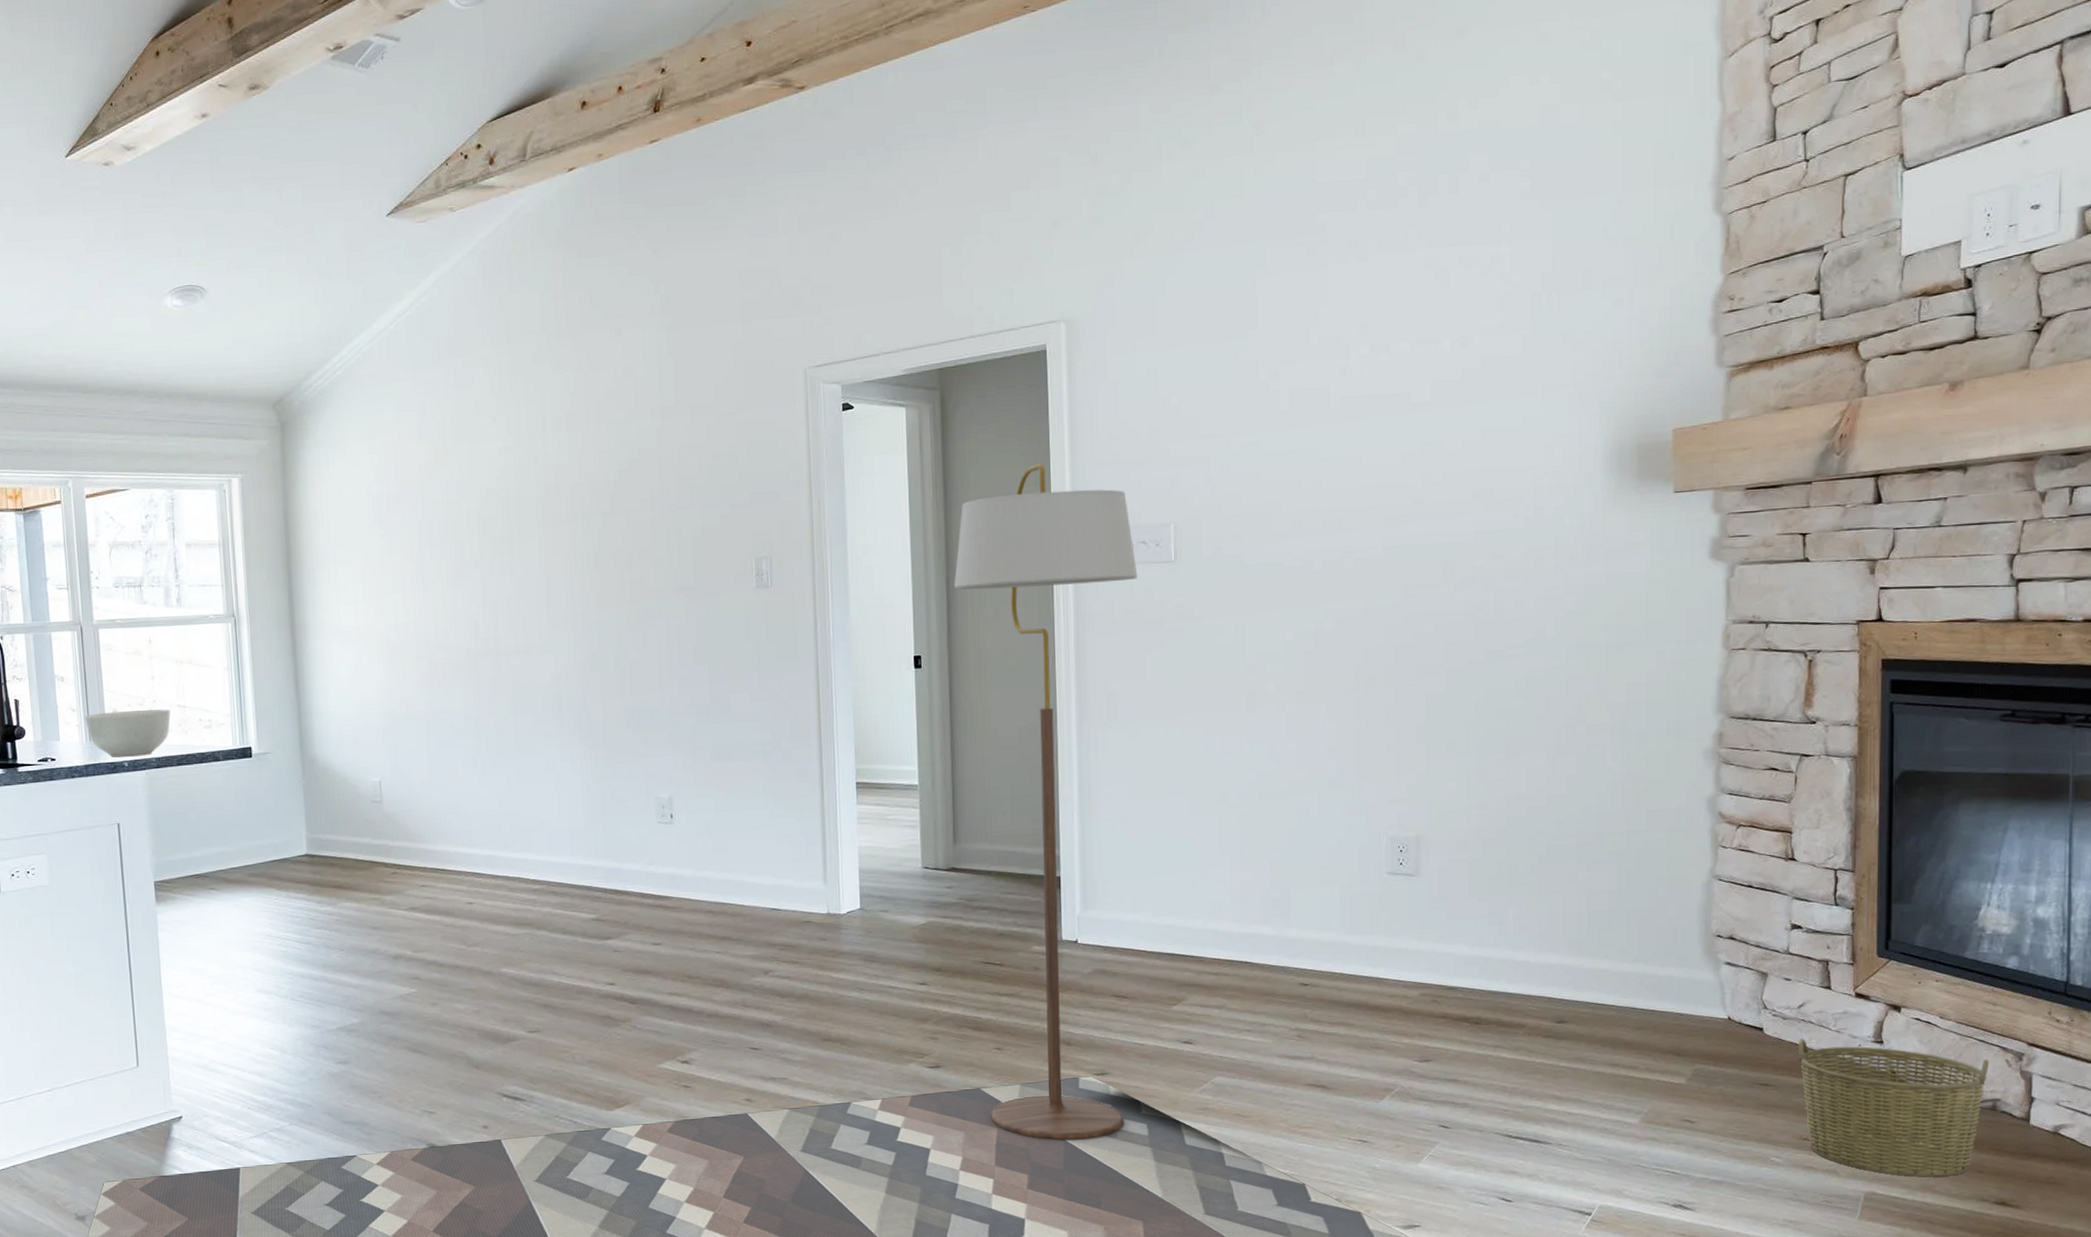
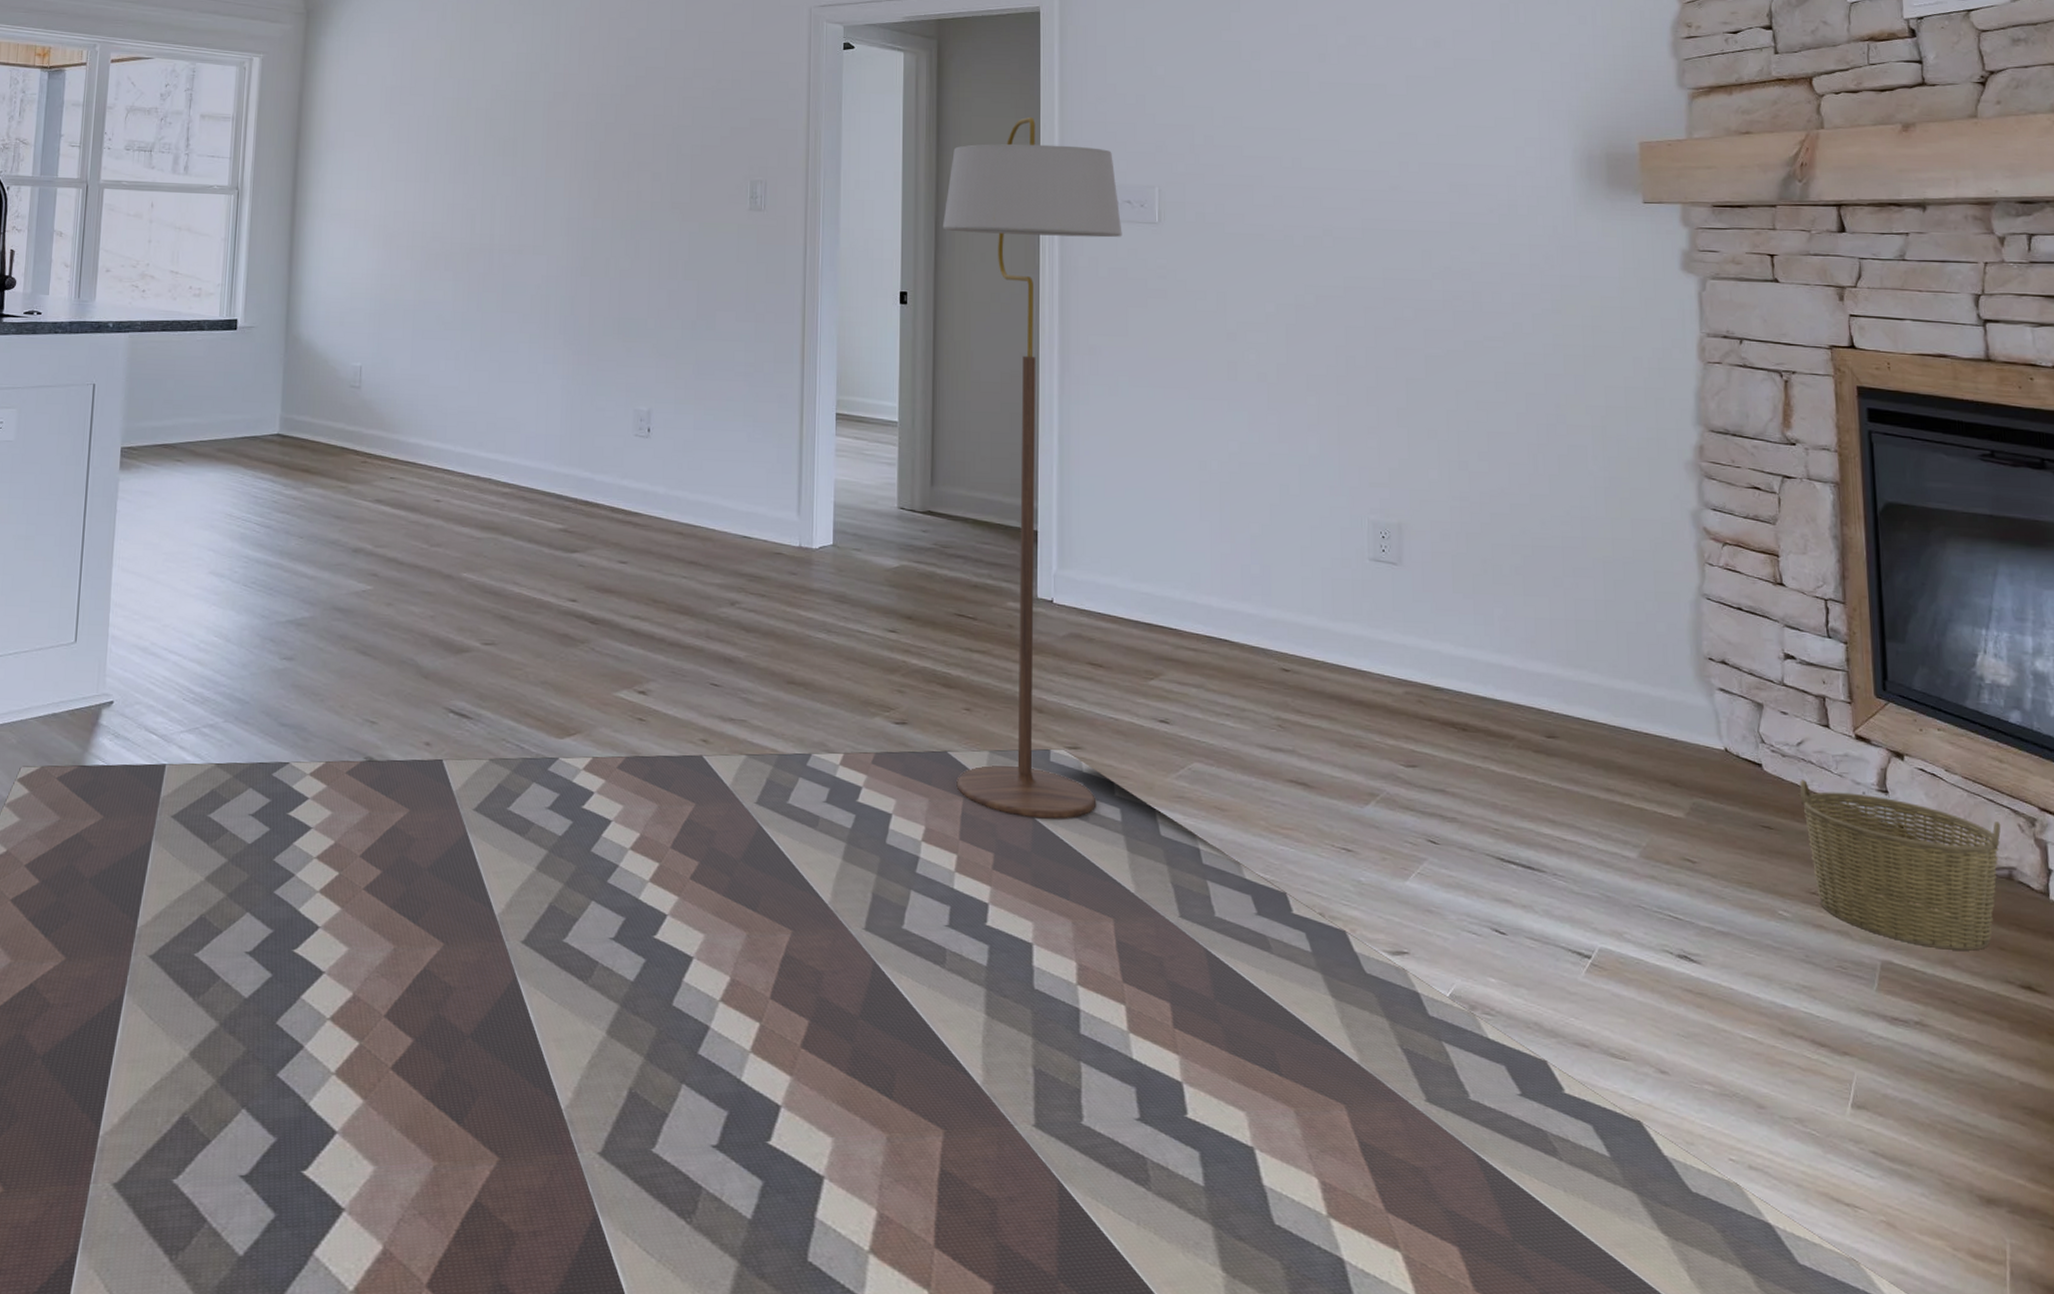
bowl: present [85,709,171,759] -> none [77,271,162,319]

